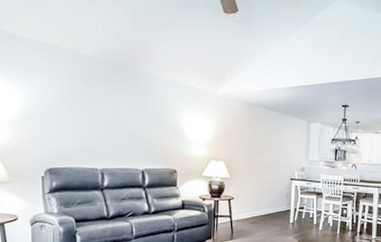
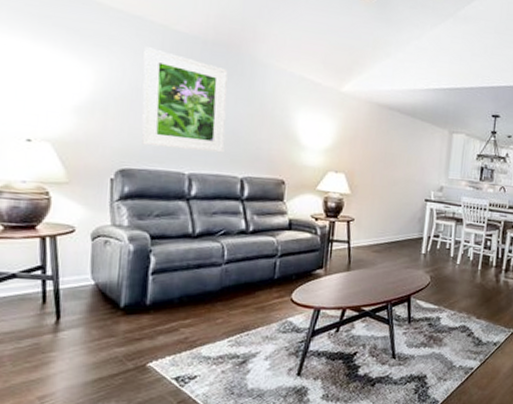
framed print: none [60,70,127,151] -> present [141,47,228,153]

